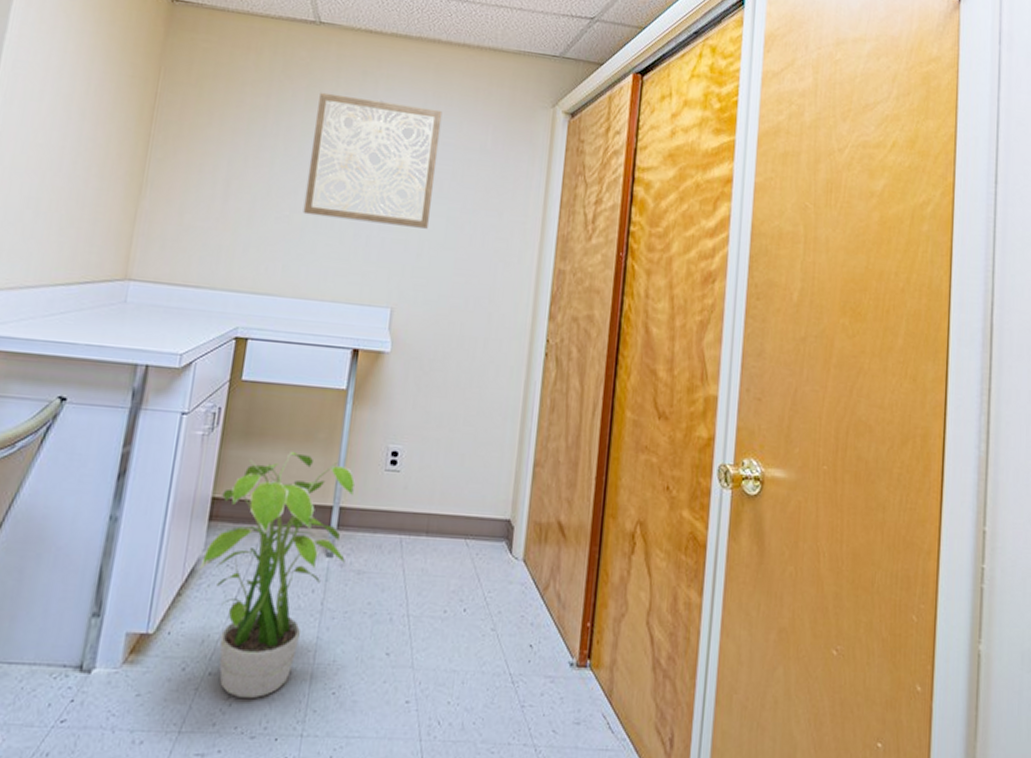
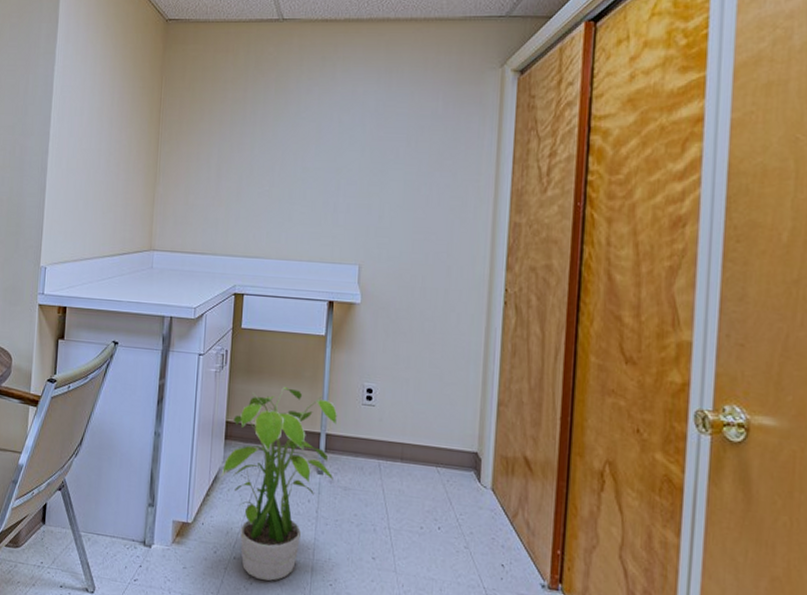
wall art: present [303,92,443,229] -> none [280,80,395,193]

